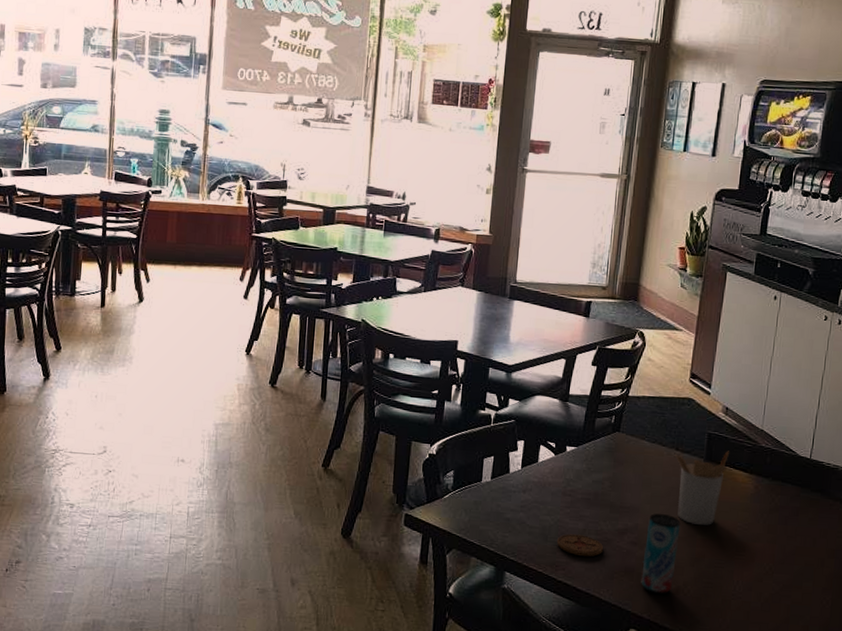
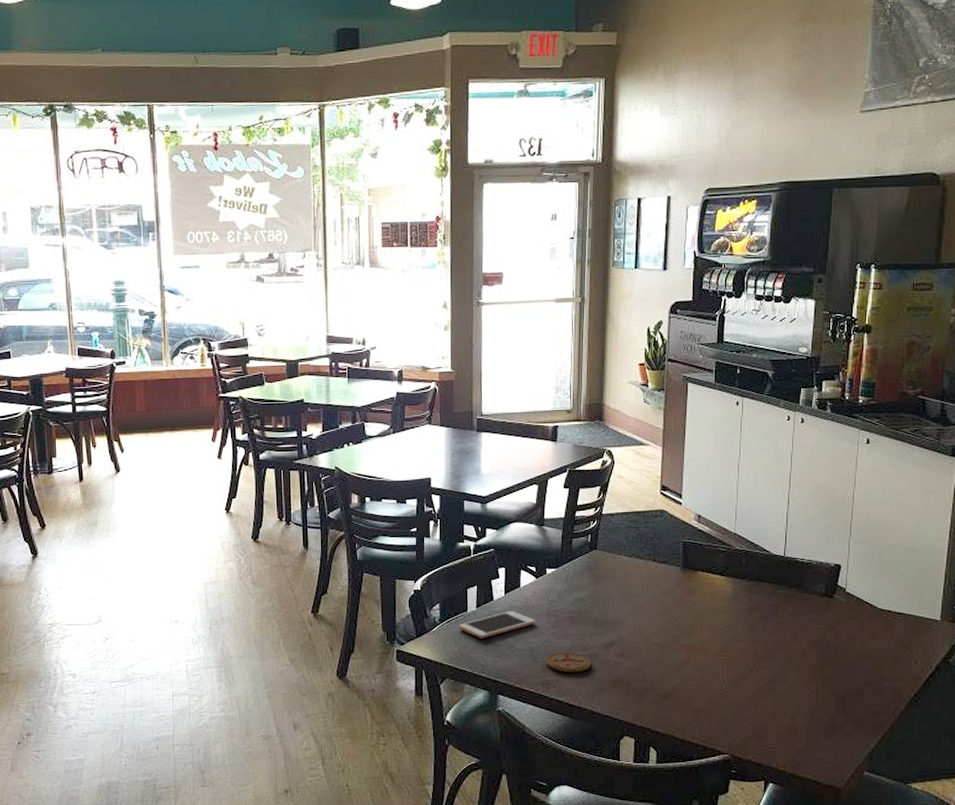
cell phone: none [471,485,551,512] -> present [458,610,536,639]
beverage can: present [641,513,681,594] -> none [630,623,664,701]
utensil holder: present [675,450,730,526] -> none [653,557,706,632]

